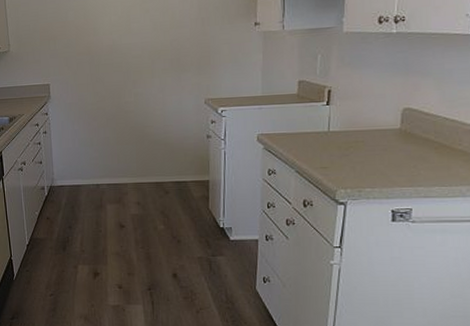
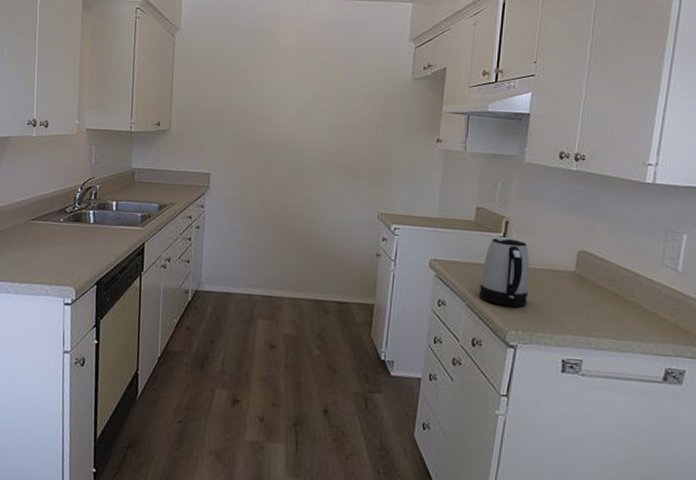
kettle: none [306,105,355,168] -> present [478,237,530,307]

